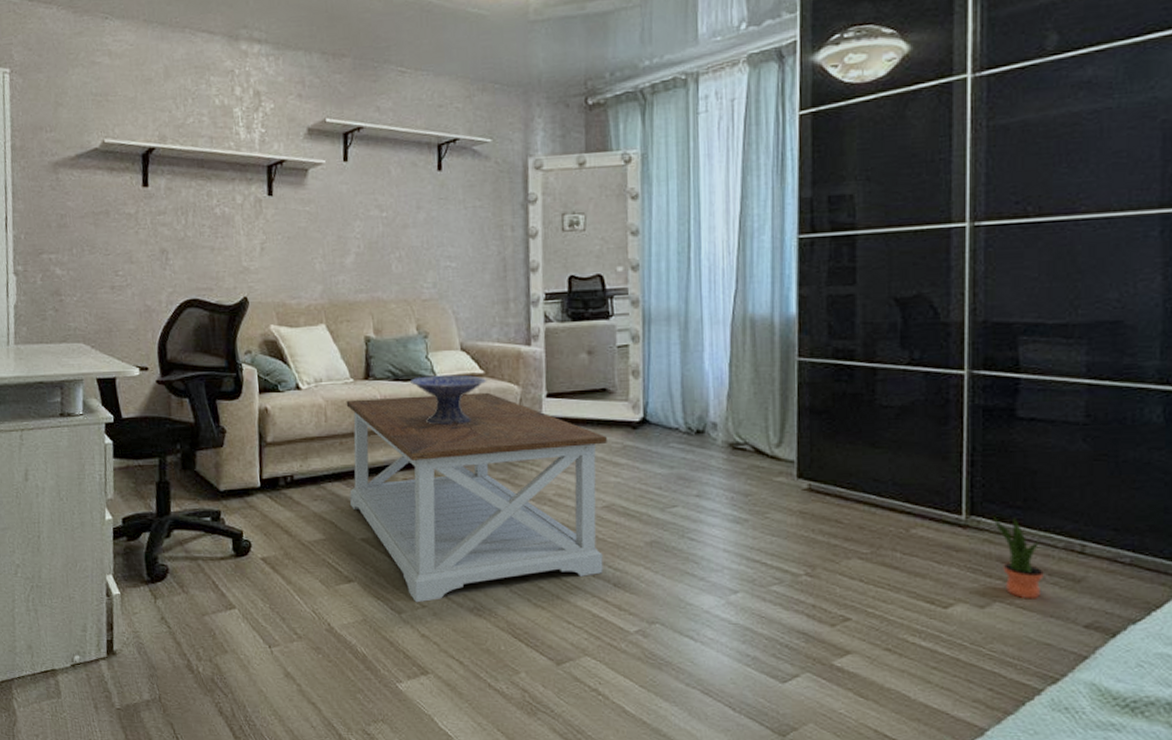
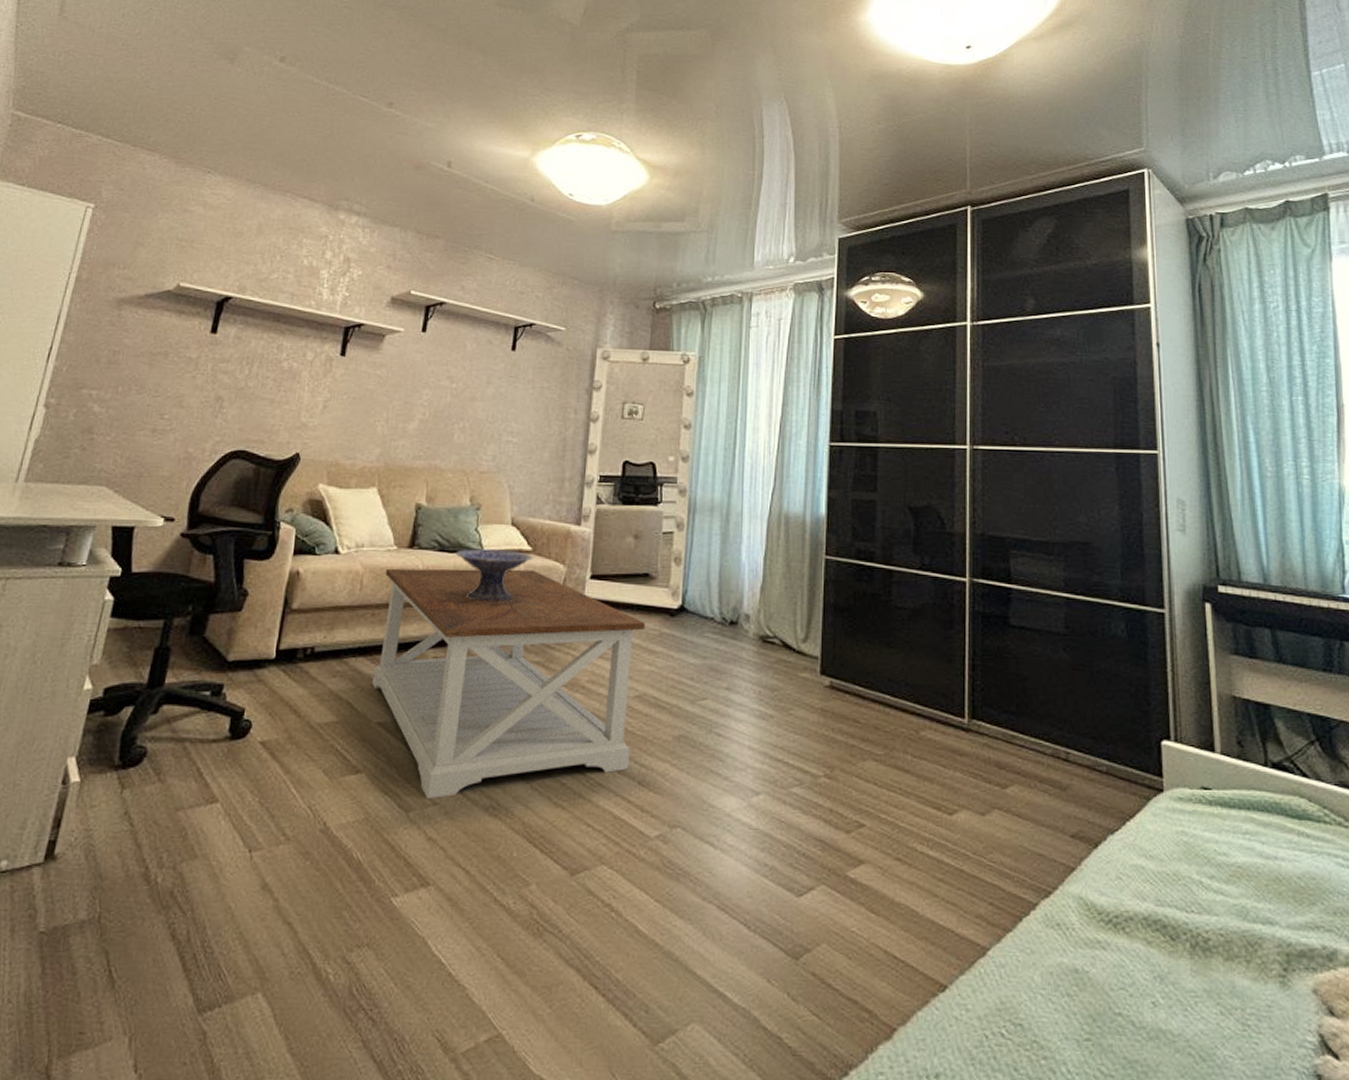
potted plant: present [993,517,1044,599] -> none [991,721,1035,807]

